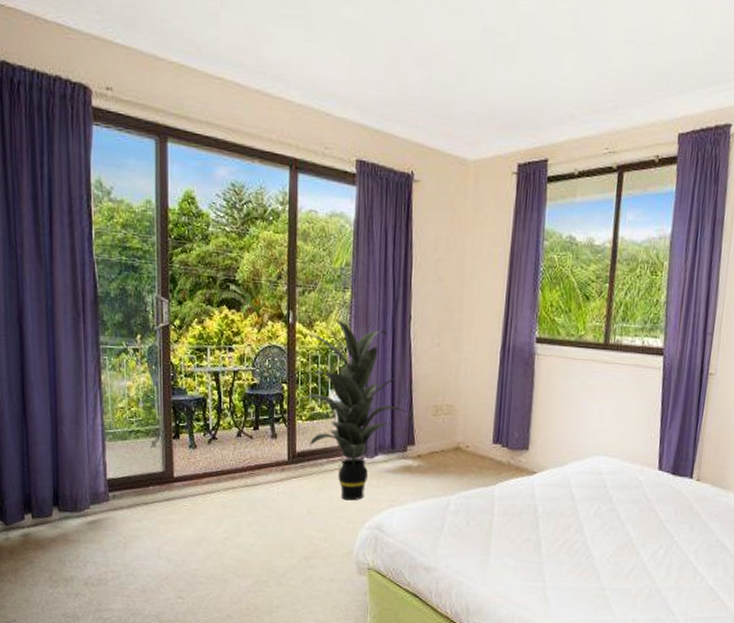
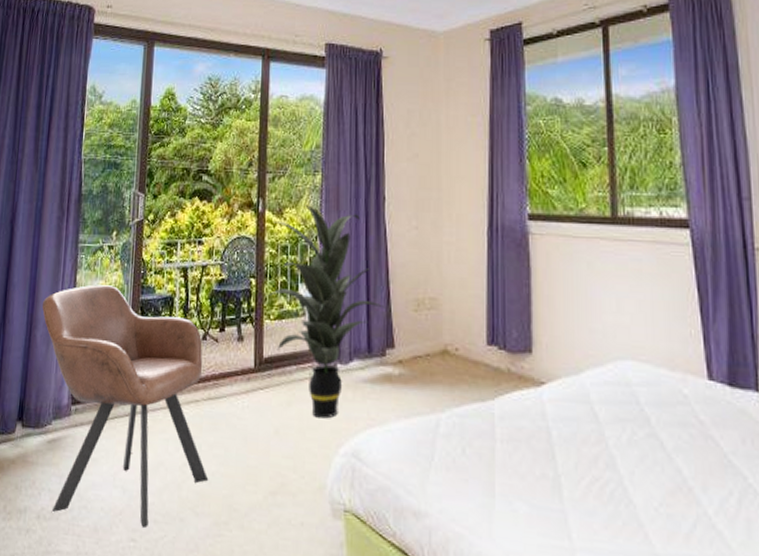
armchair: none [65,385,247,589] -> present [42,284,208,529]

